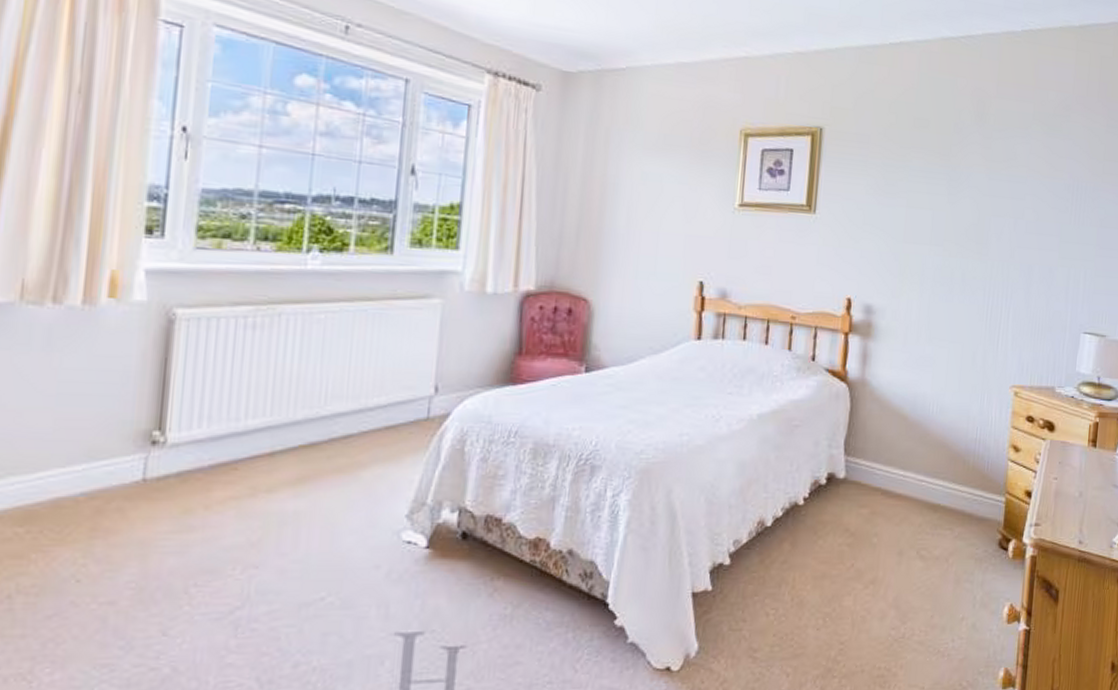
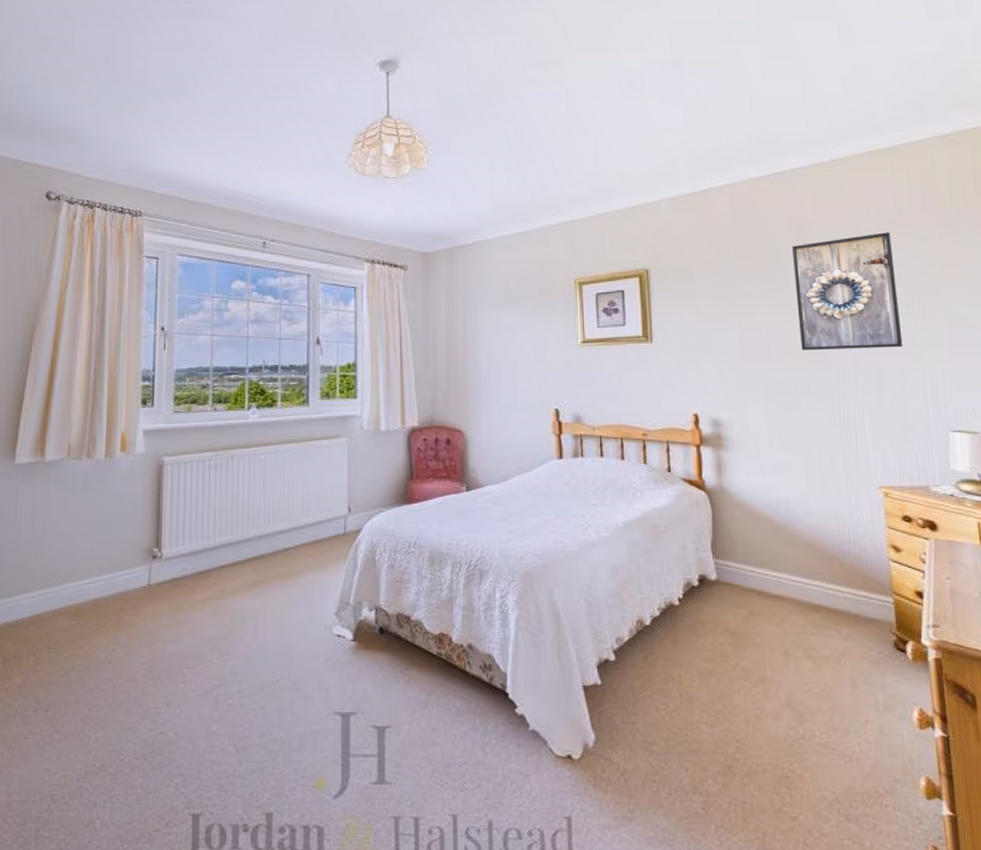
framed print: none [963,118,1064,244] -> present [792,232,903,351]

